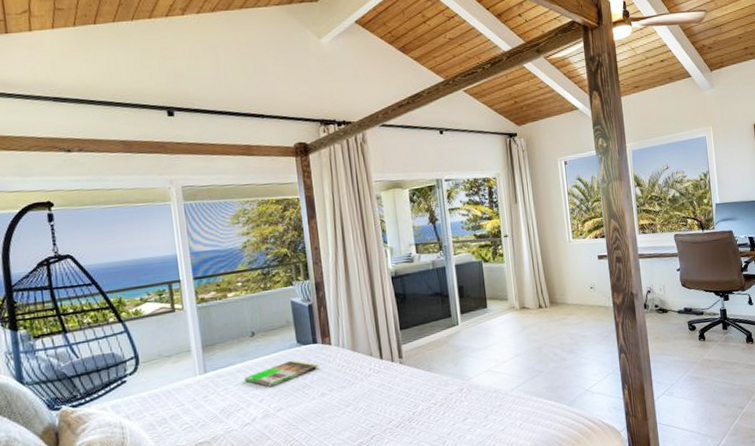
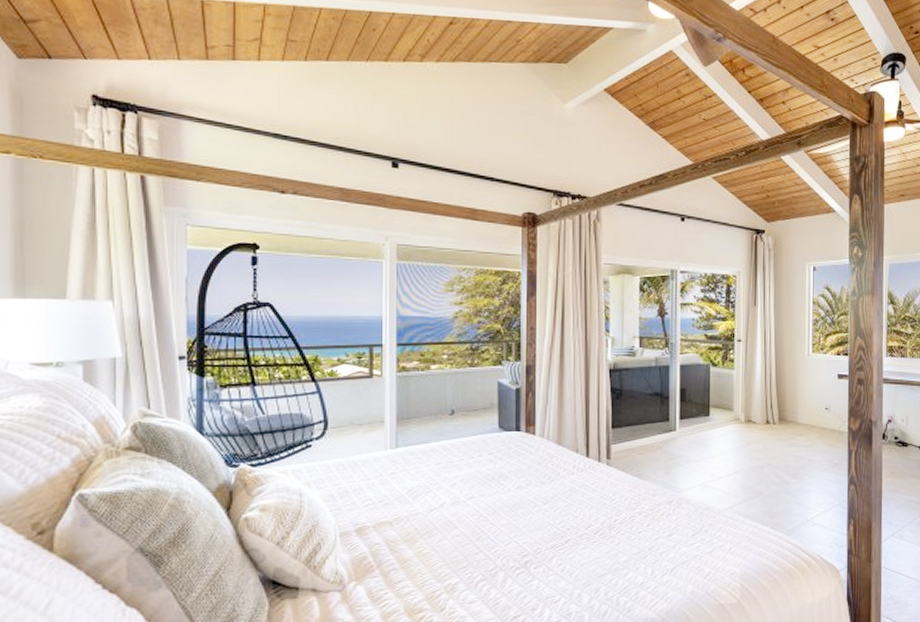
magazine: present [244,360,319,387] -> none [438,446,519,471]

